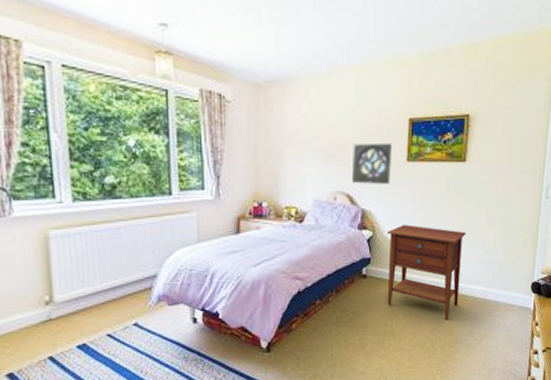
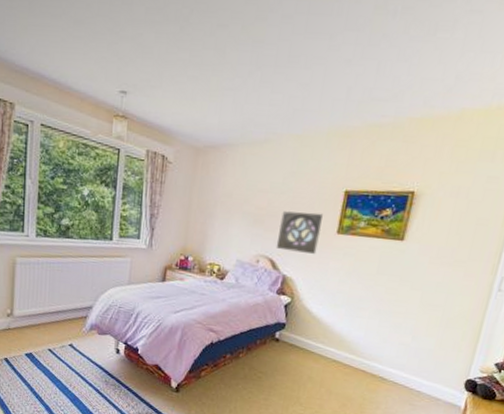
nightstand: present [387,224,466,321] -> none [296,296,394,400]

